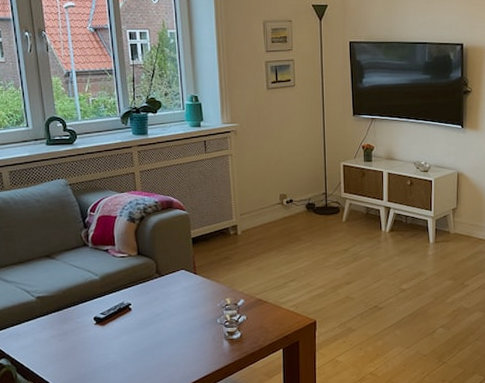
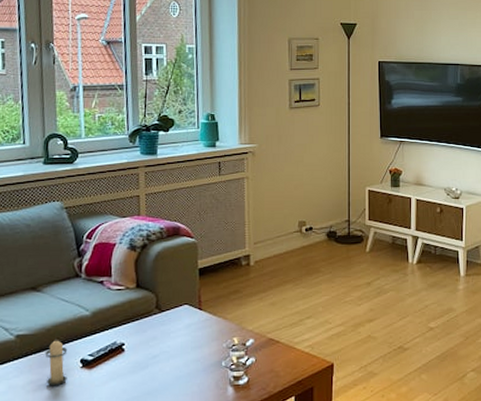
candle: none [63,300,84,340] -> present [45,339,68,386]

